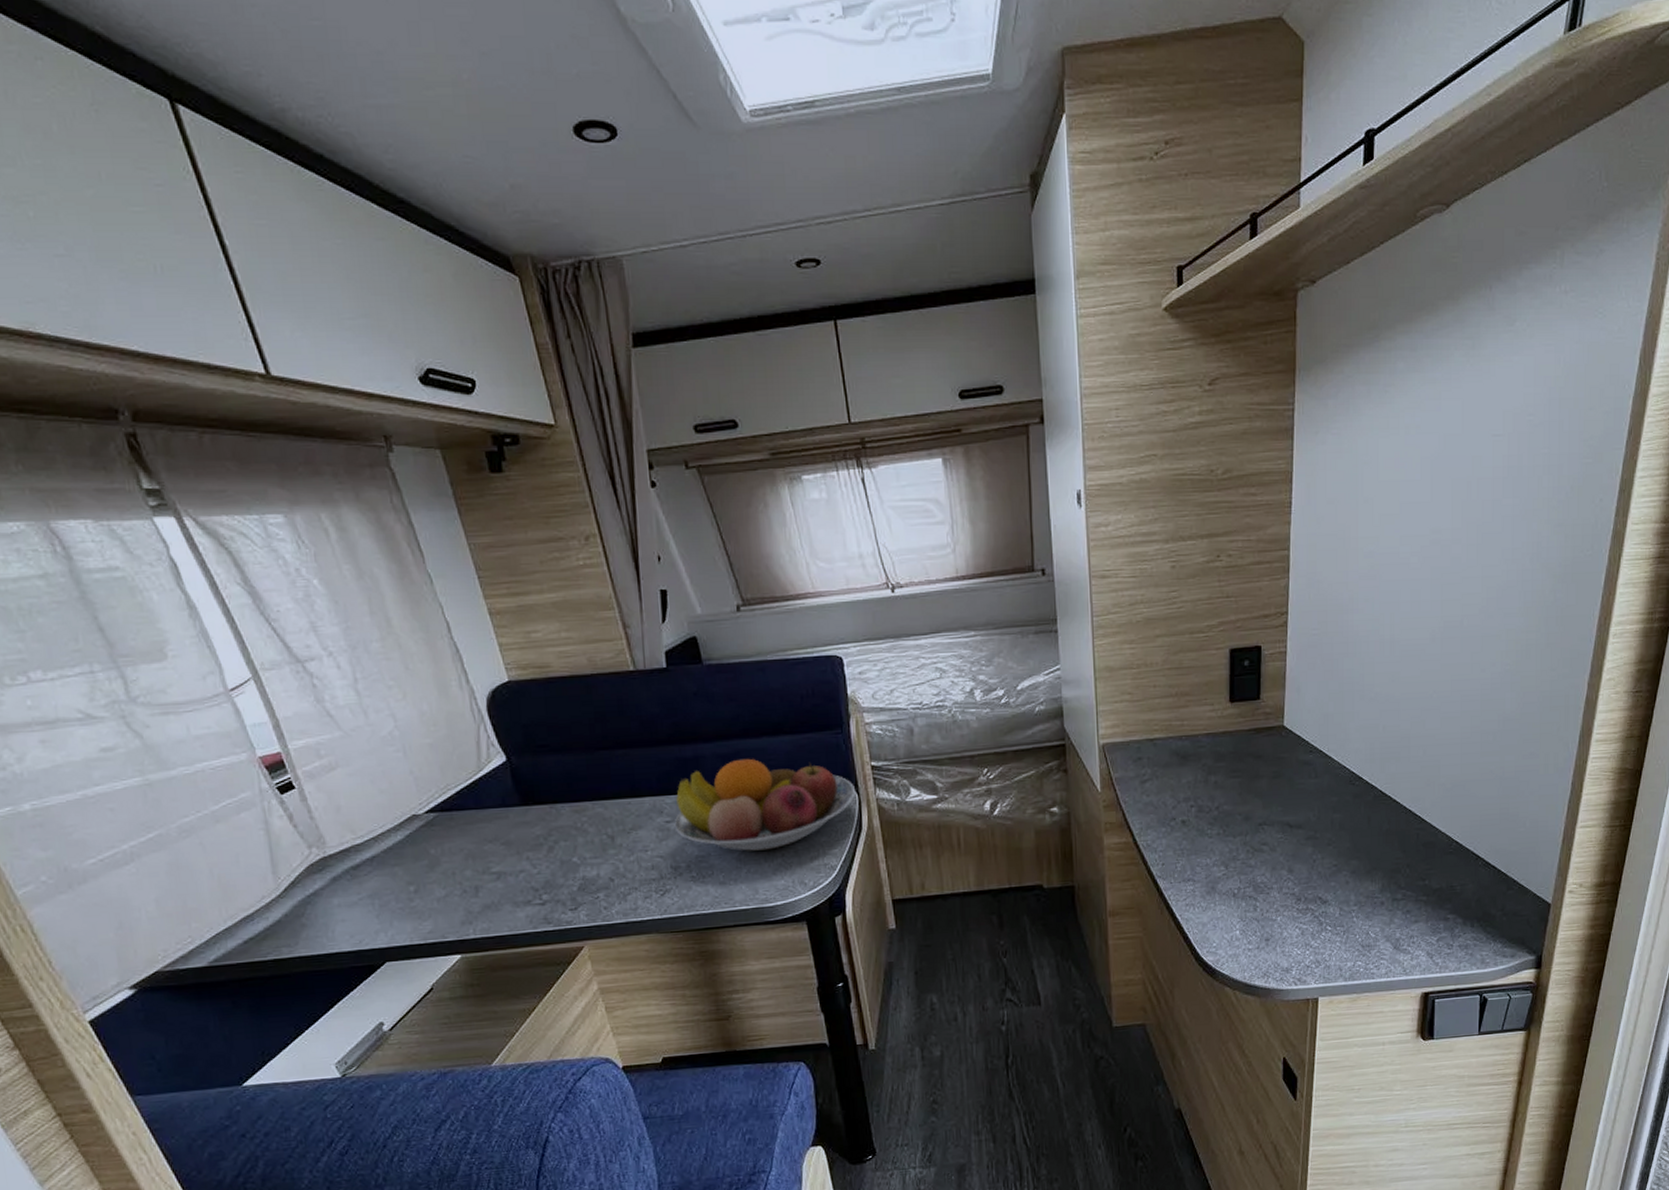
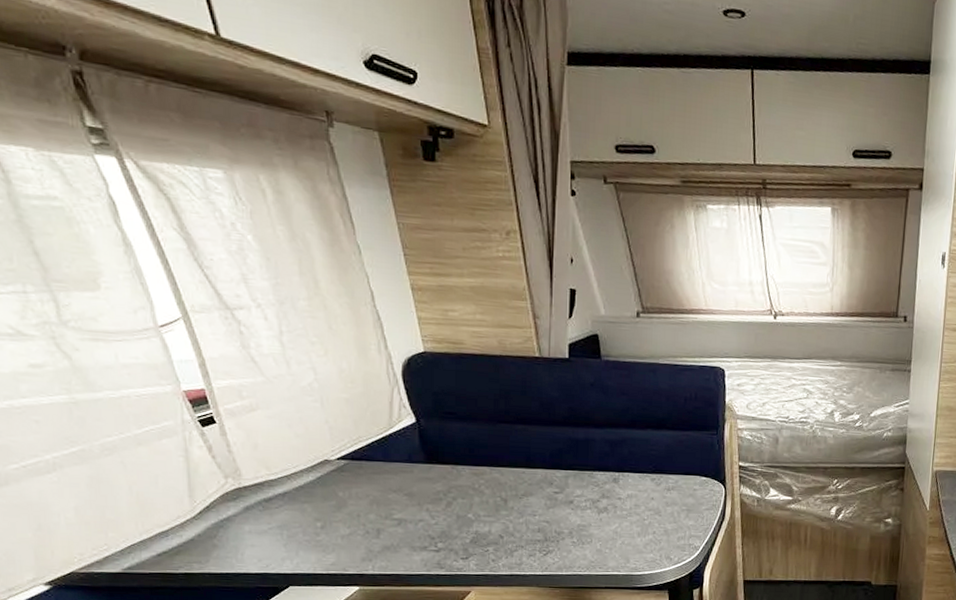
fruit bowl: present [674,758,856,851] -> none [561,446,724,527]

